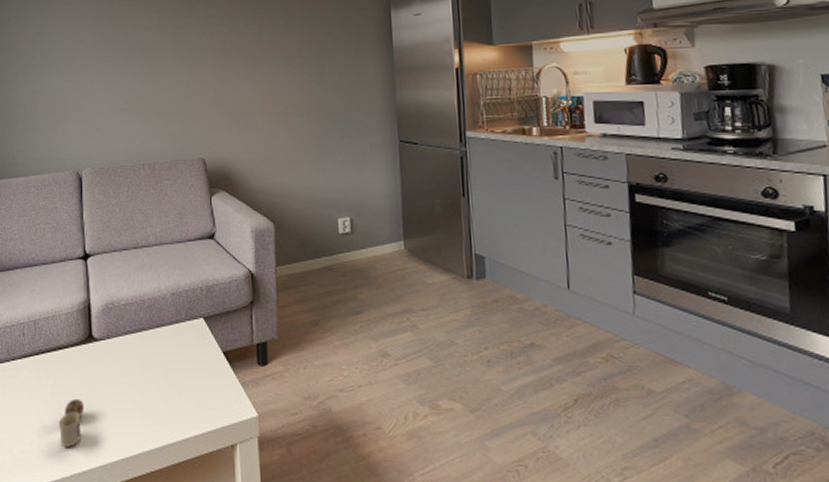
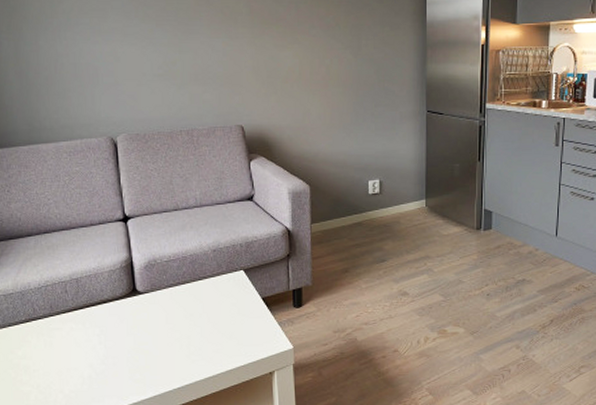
mug: present [58,398,84,447] -> none [107,344,132,385]

